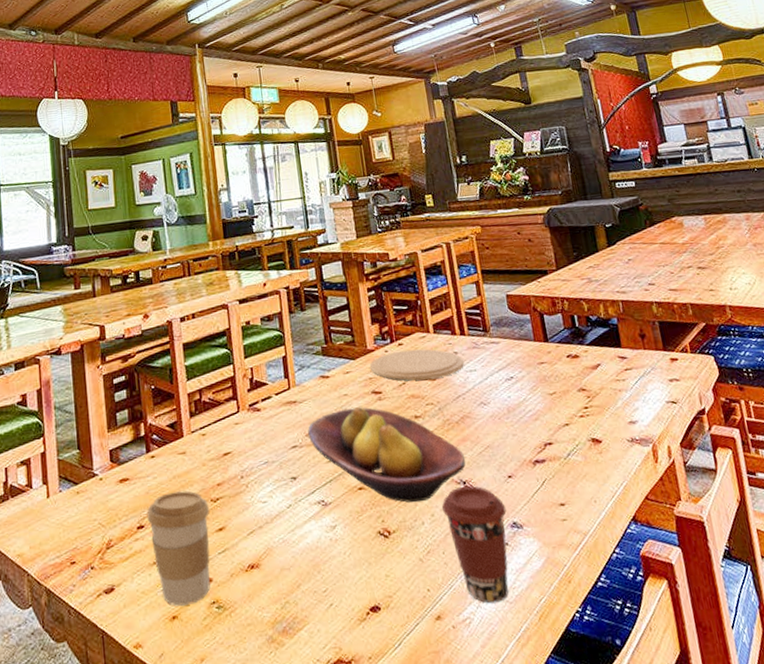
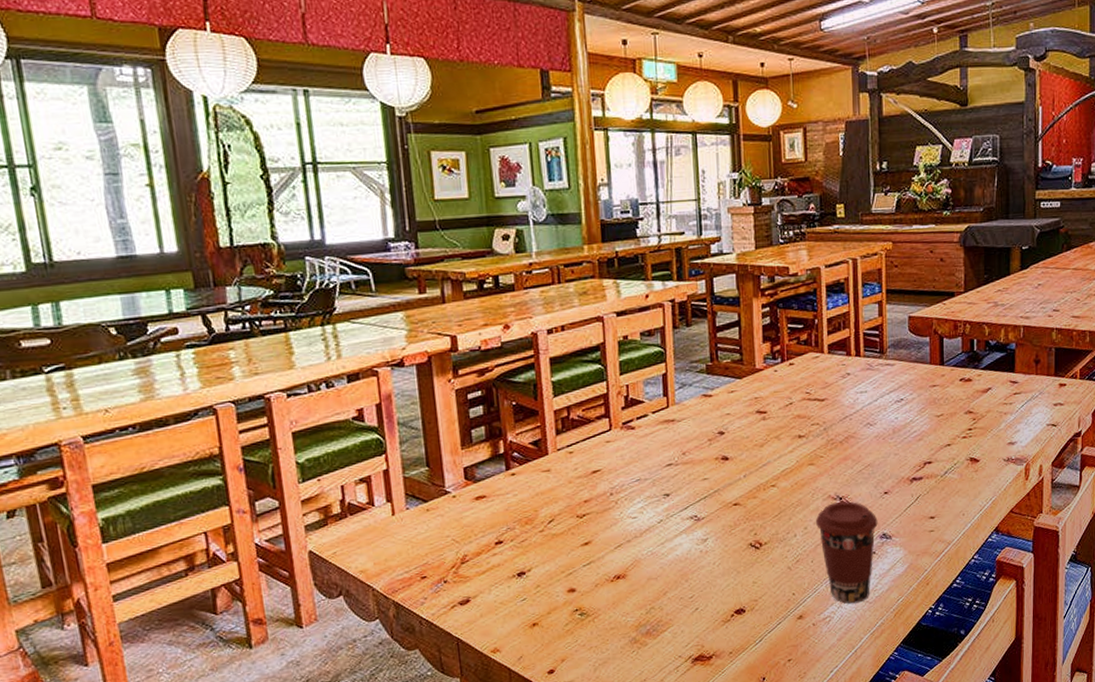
coffee cup: present [147,491,210,606] -> none [506,507,575,614]
fruit bowl: present [308,407,466,503] -> none [685,426,845,517]
plate: present [369,349,464,381] -> none [756,369,855,401]

